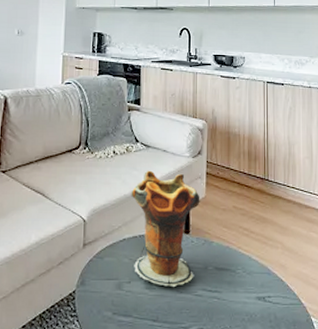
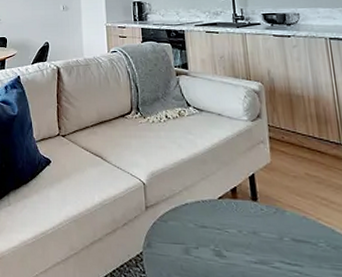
decorative vase: present [131,170,200,288] -> none [188,134,269,257]

